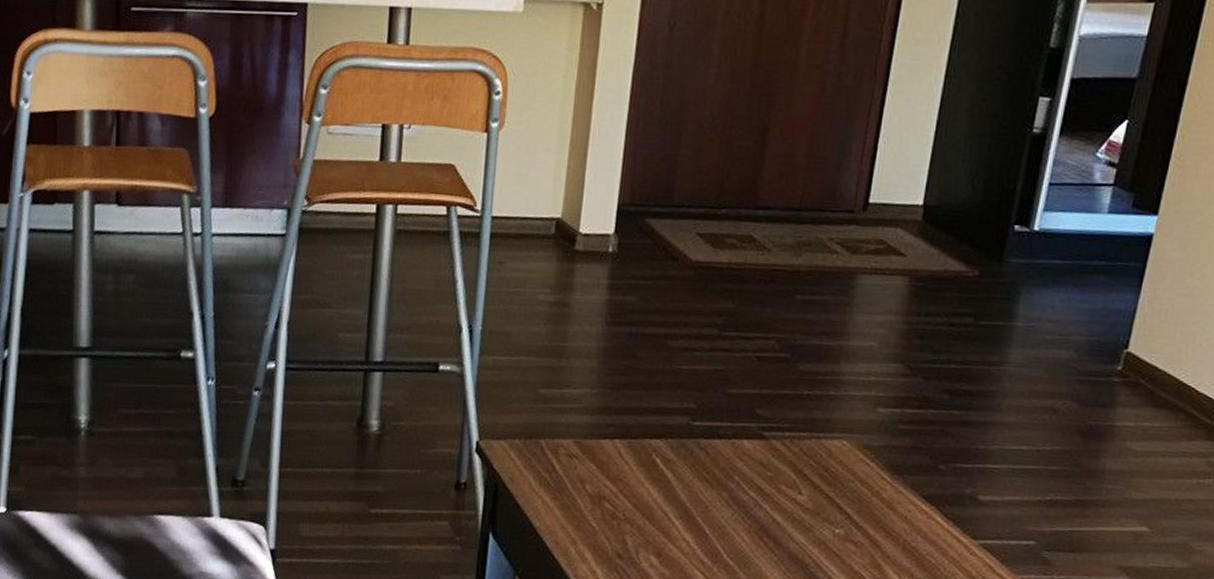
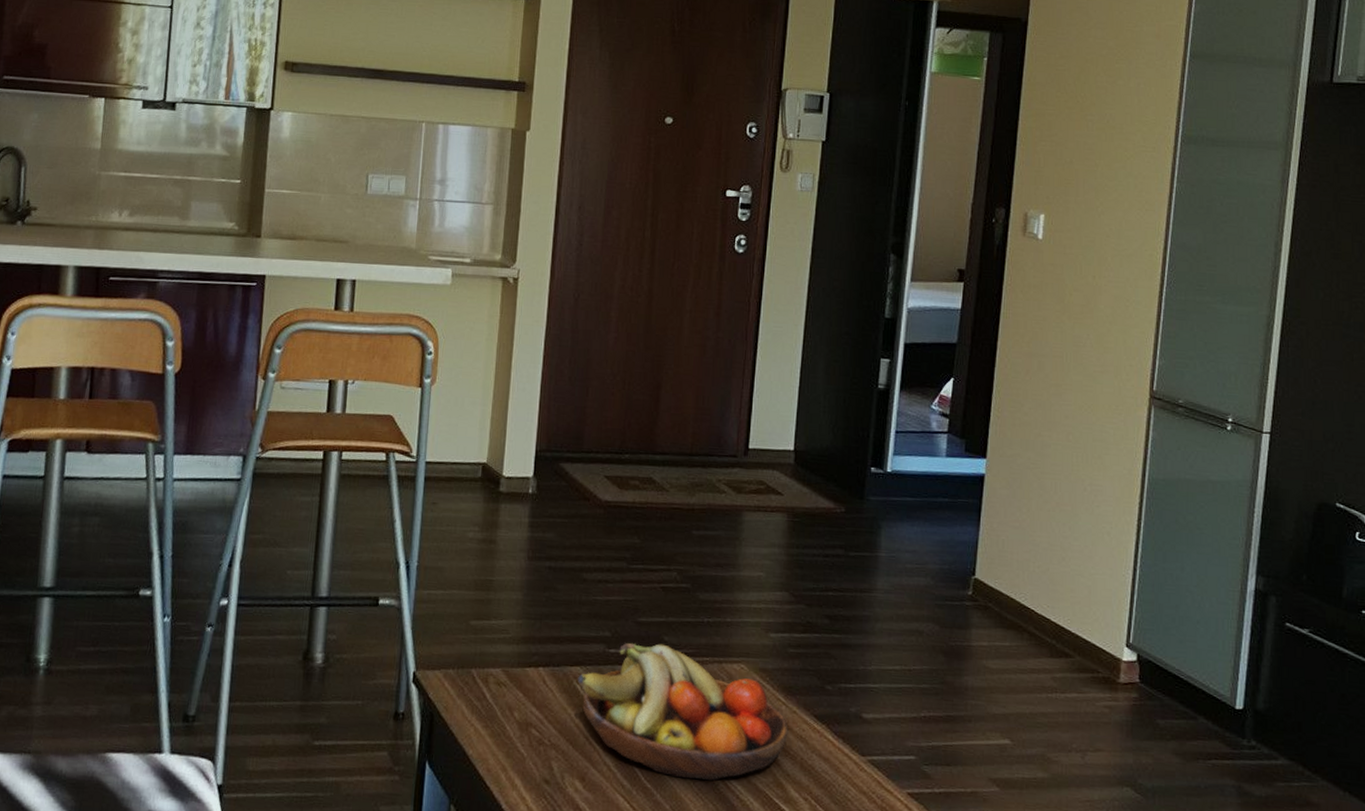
fruit bowl: none [657,415,892,561] -> present [578,642,789,781]

